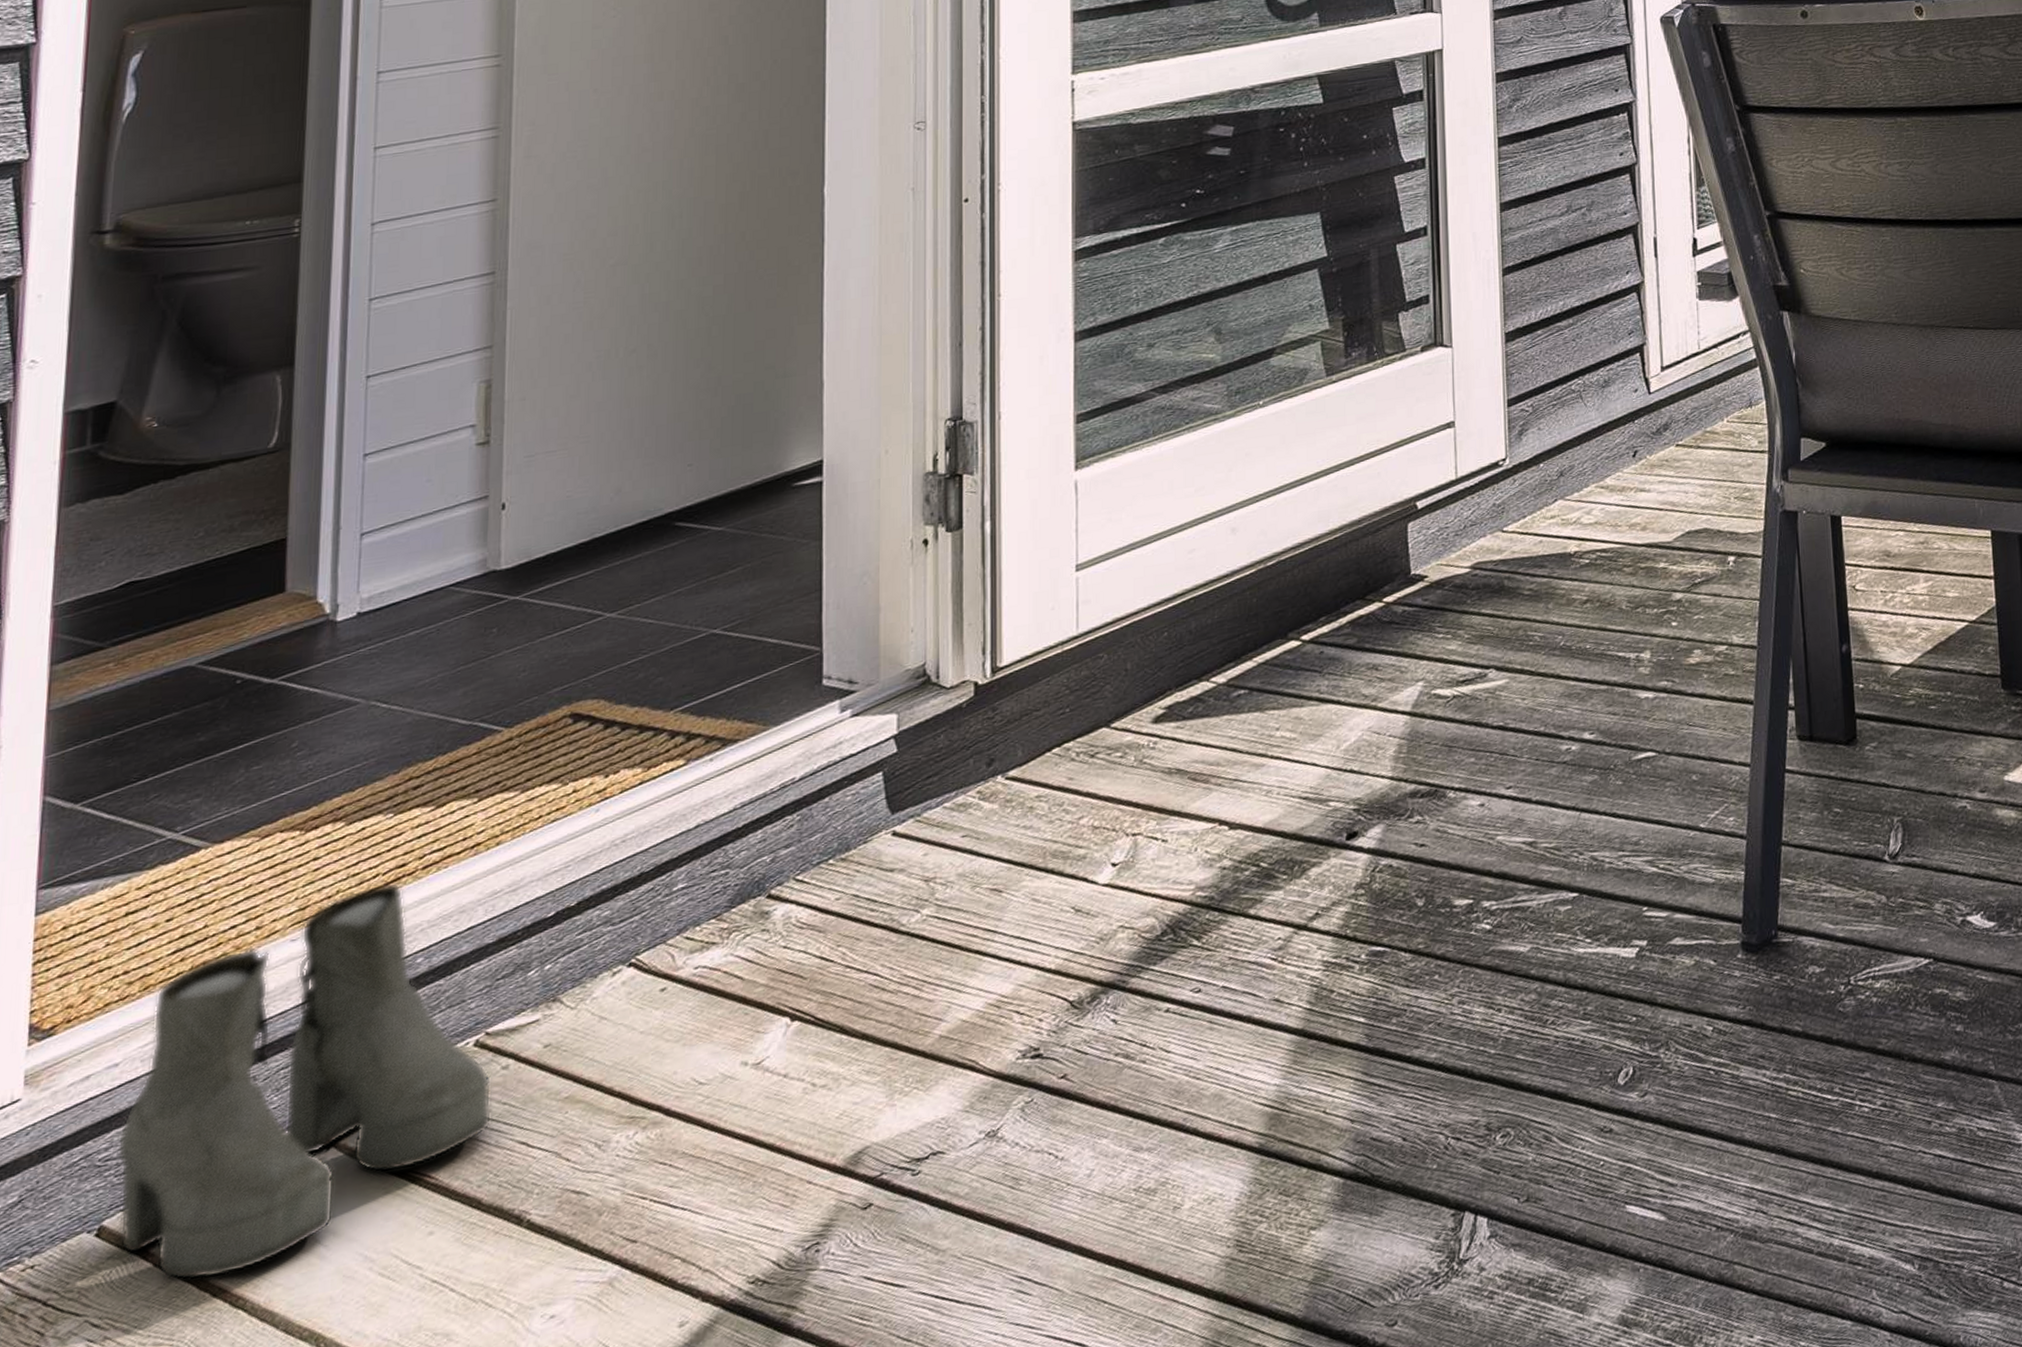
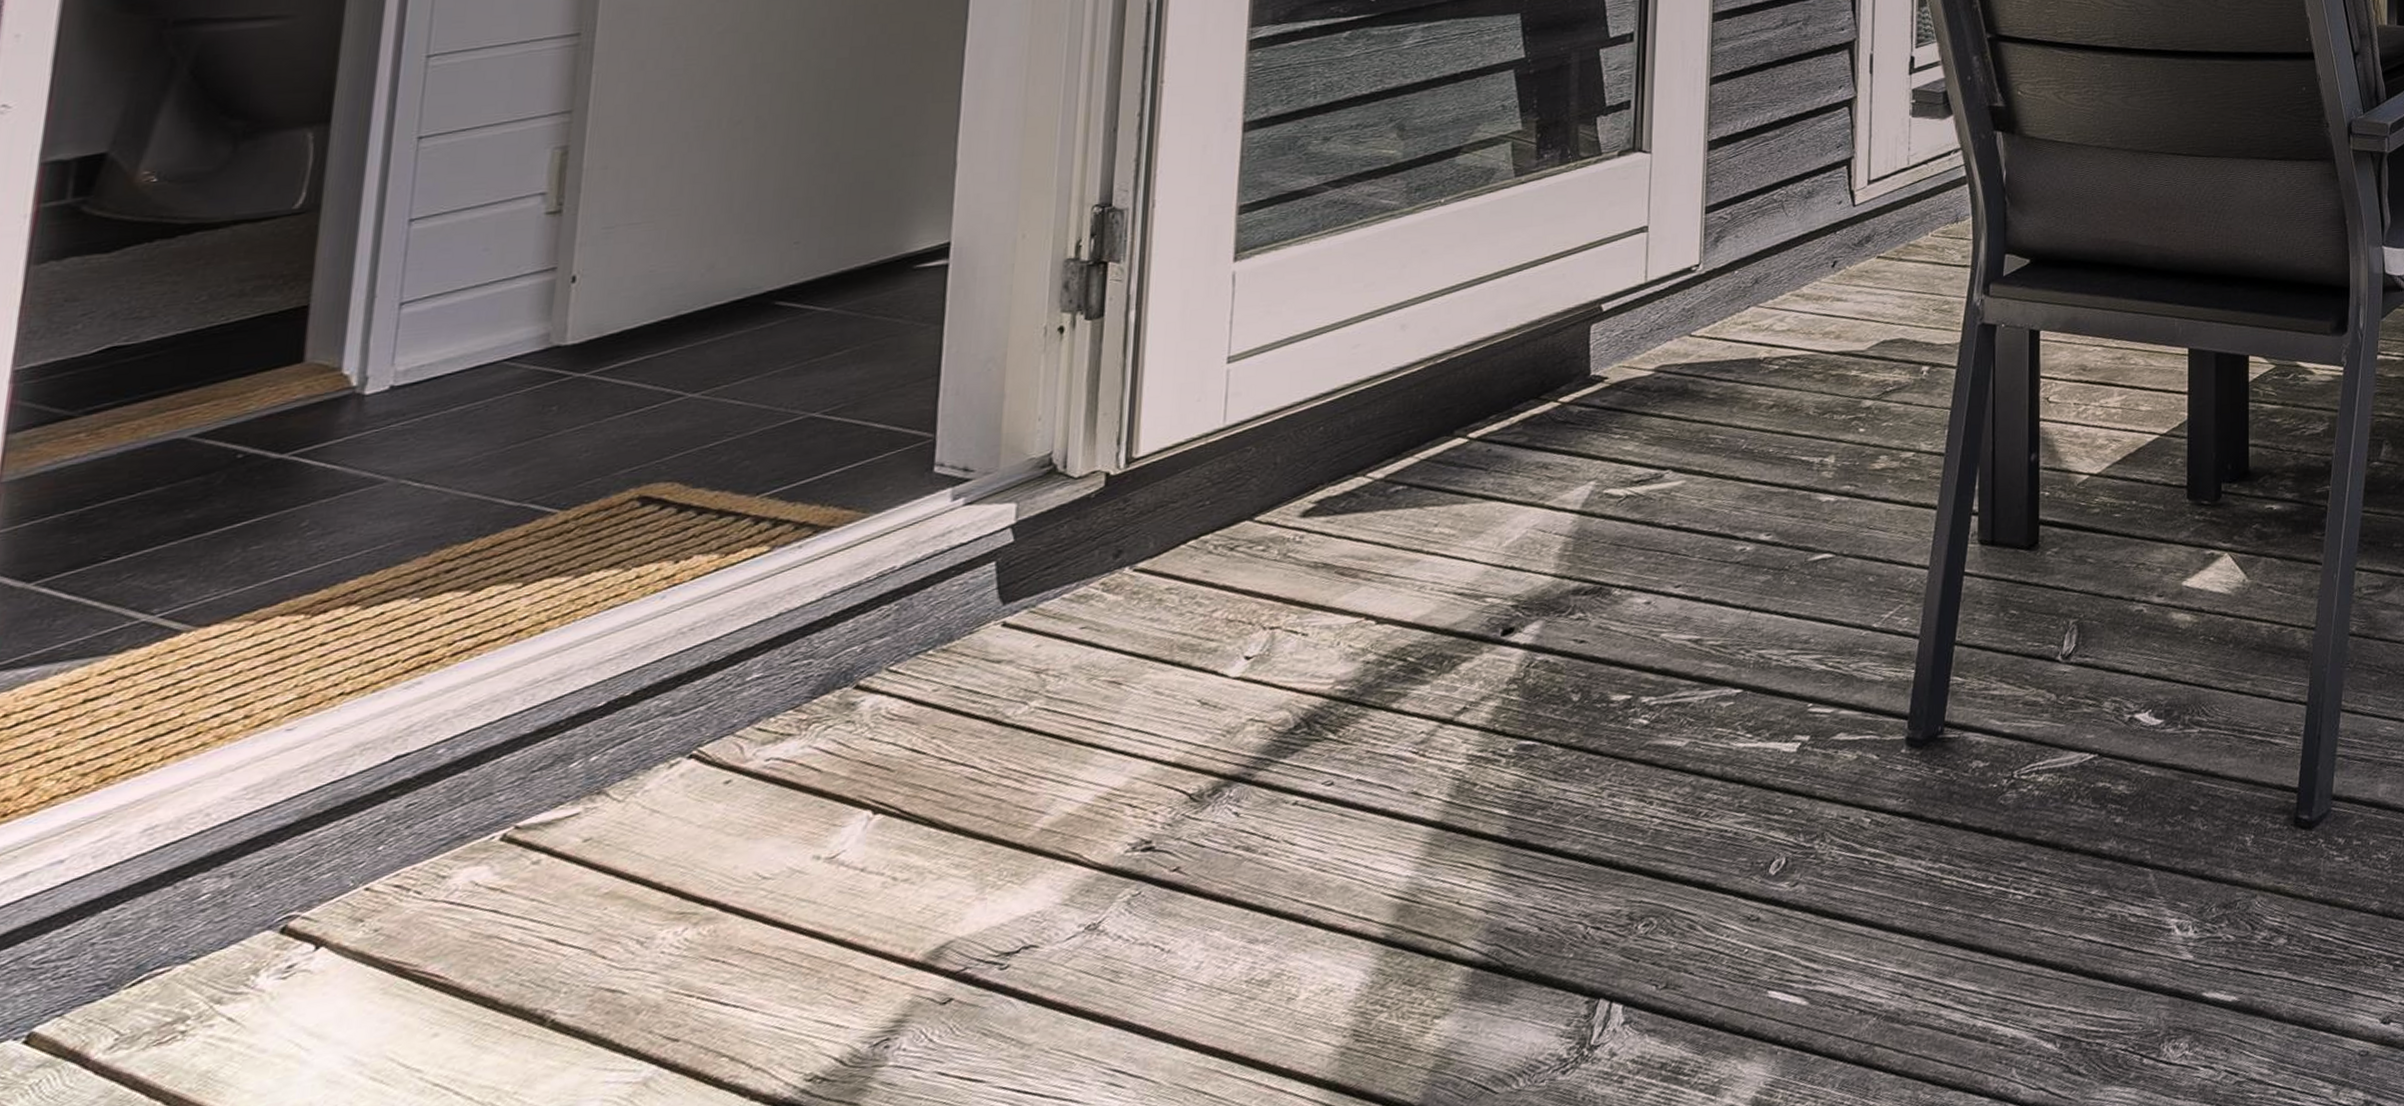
boots: present [117,882,492,1281] -> none [54,669,519,1089]

